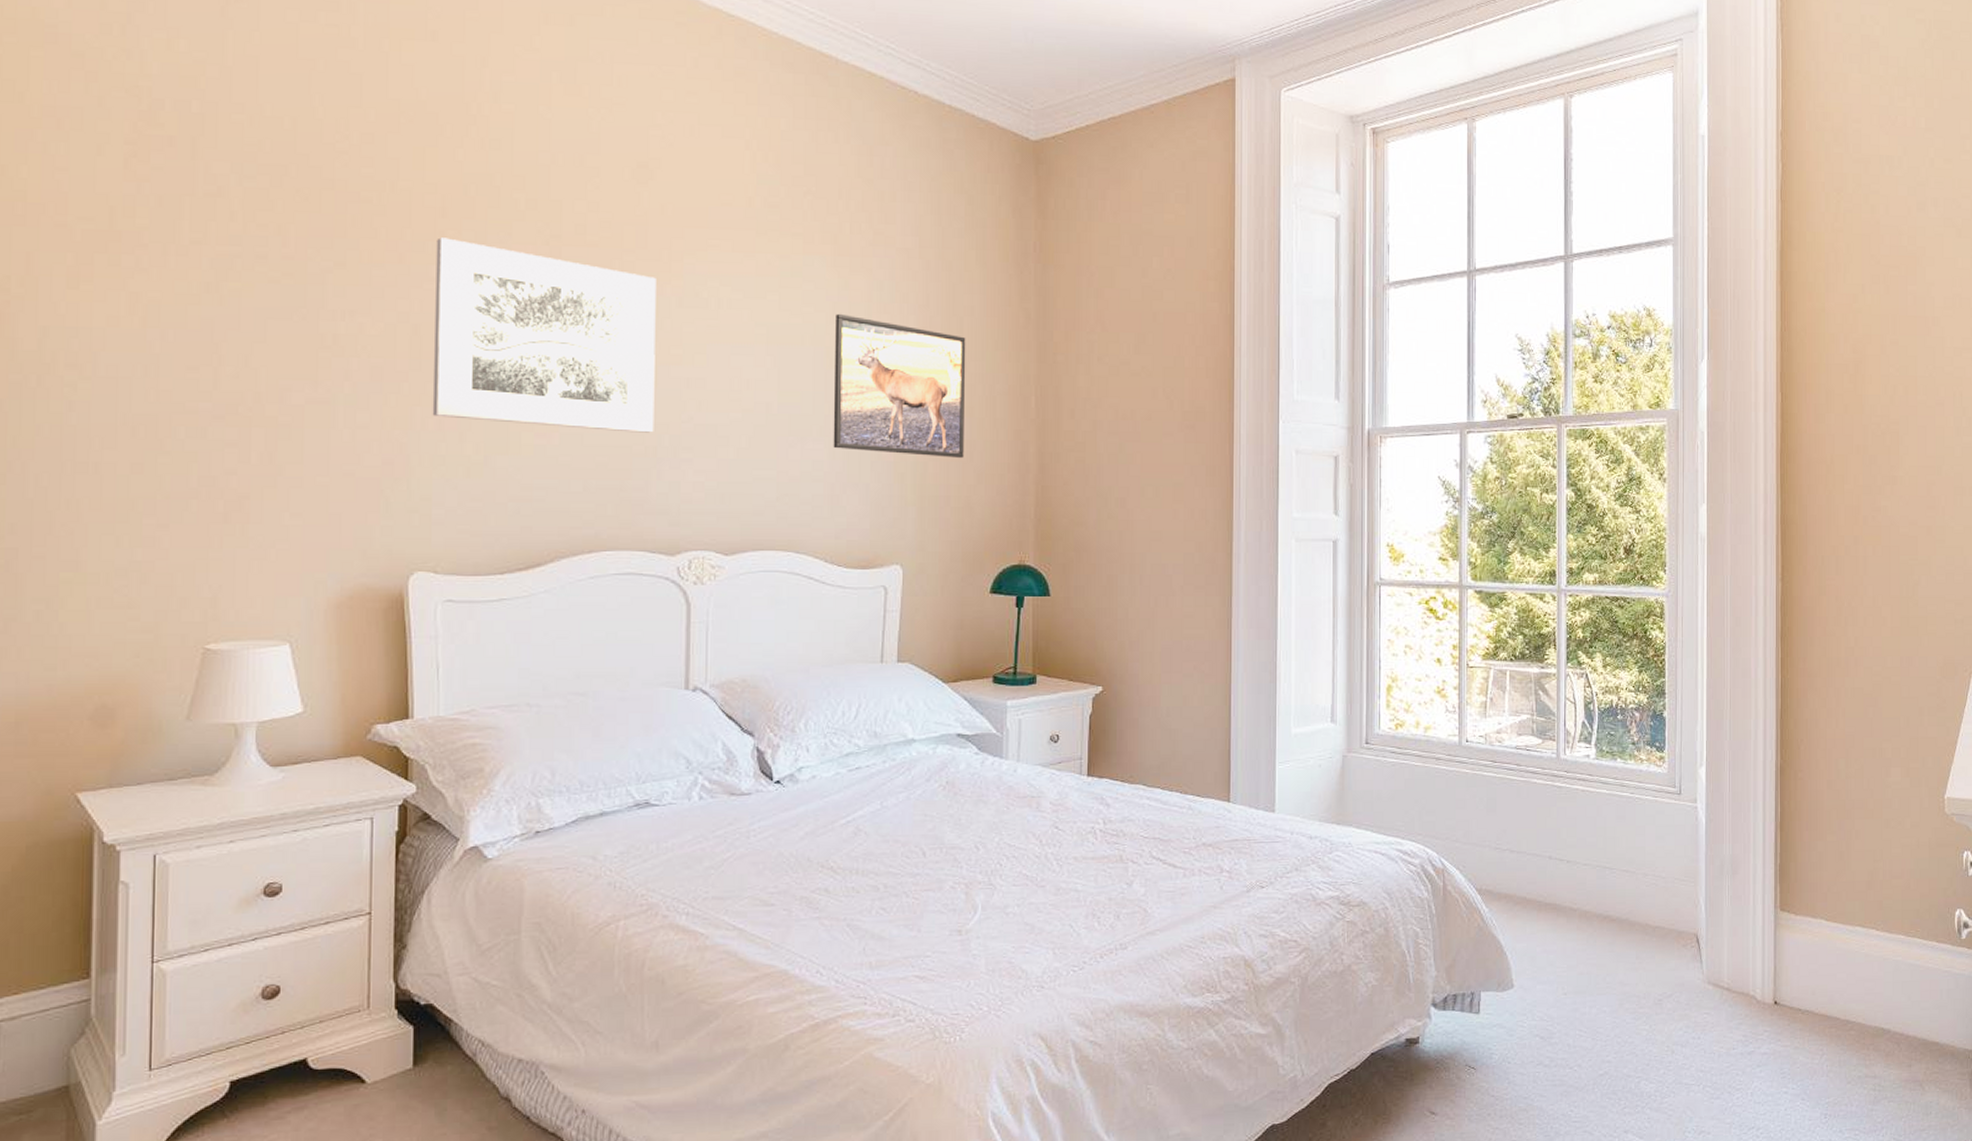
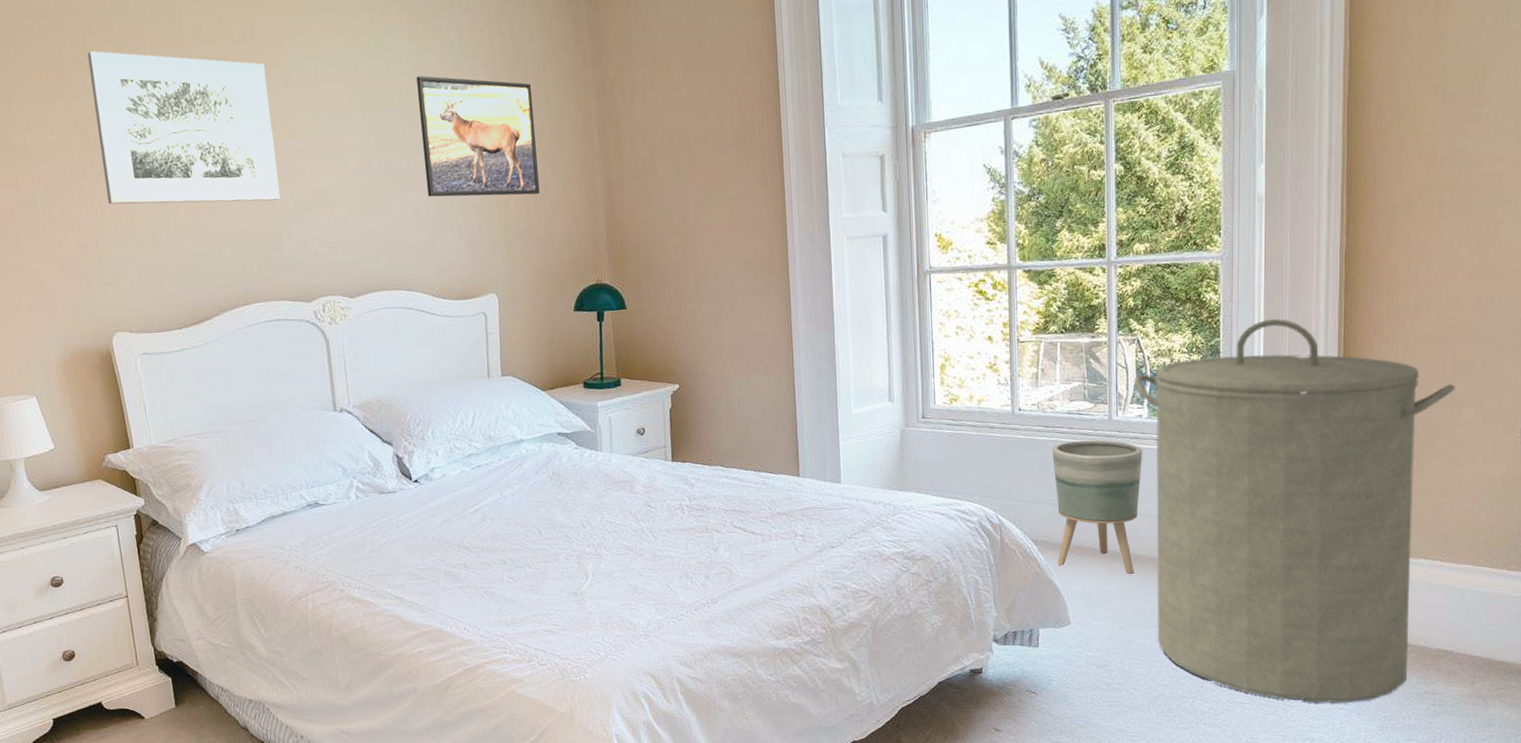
planter: none [1499,779,1590,932] -> present [1052,440,1143,574]
laundry hamper: none [1581,663,1883,1086] -> present [1133,319,1455,703]

